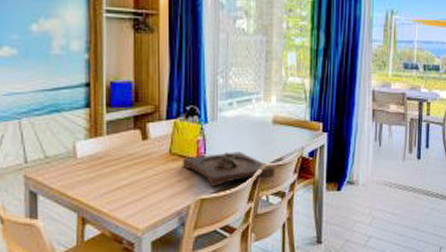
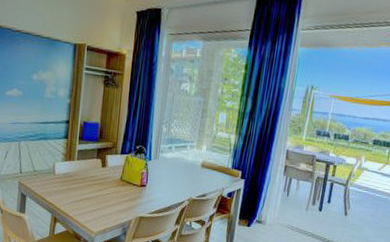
wooden tray: present [182,151,275,188] -> none [129,184,199,210]

